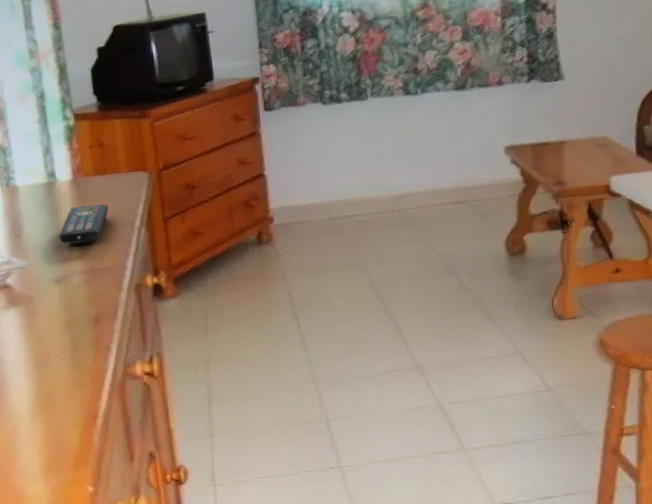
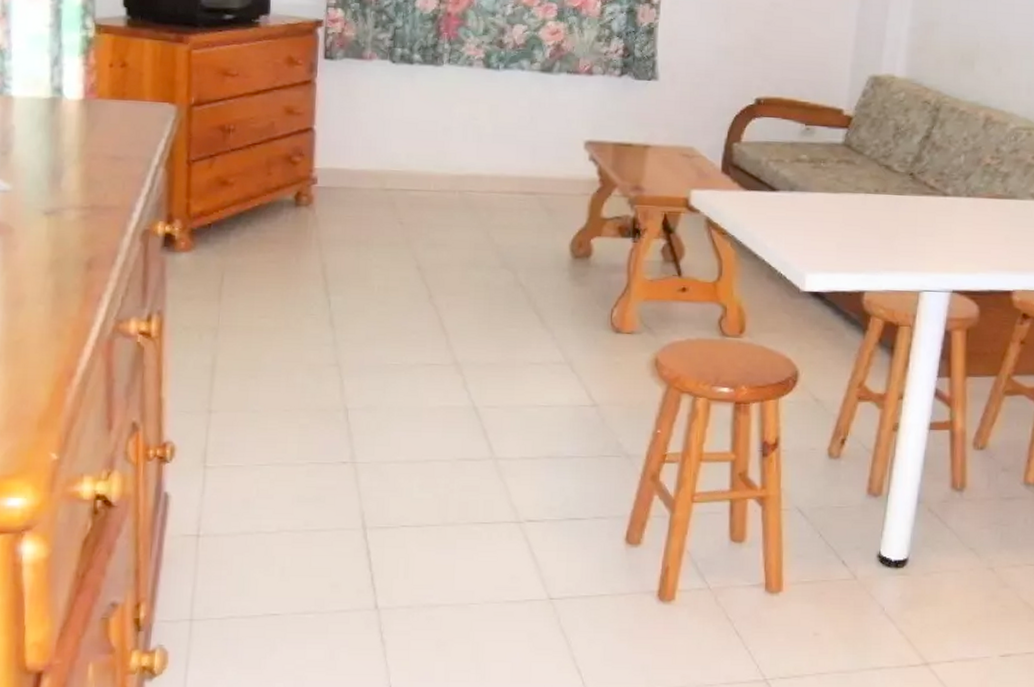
remote control: present [59,203,109,244] -> none [57,130,123,175]

